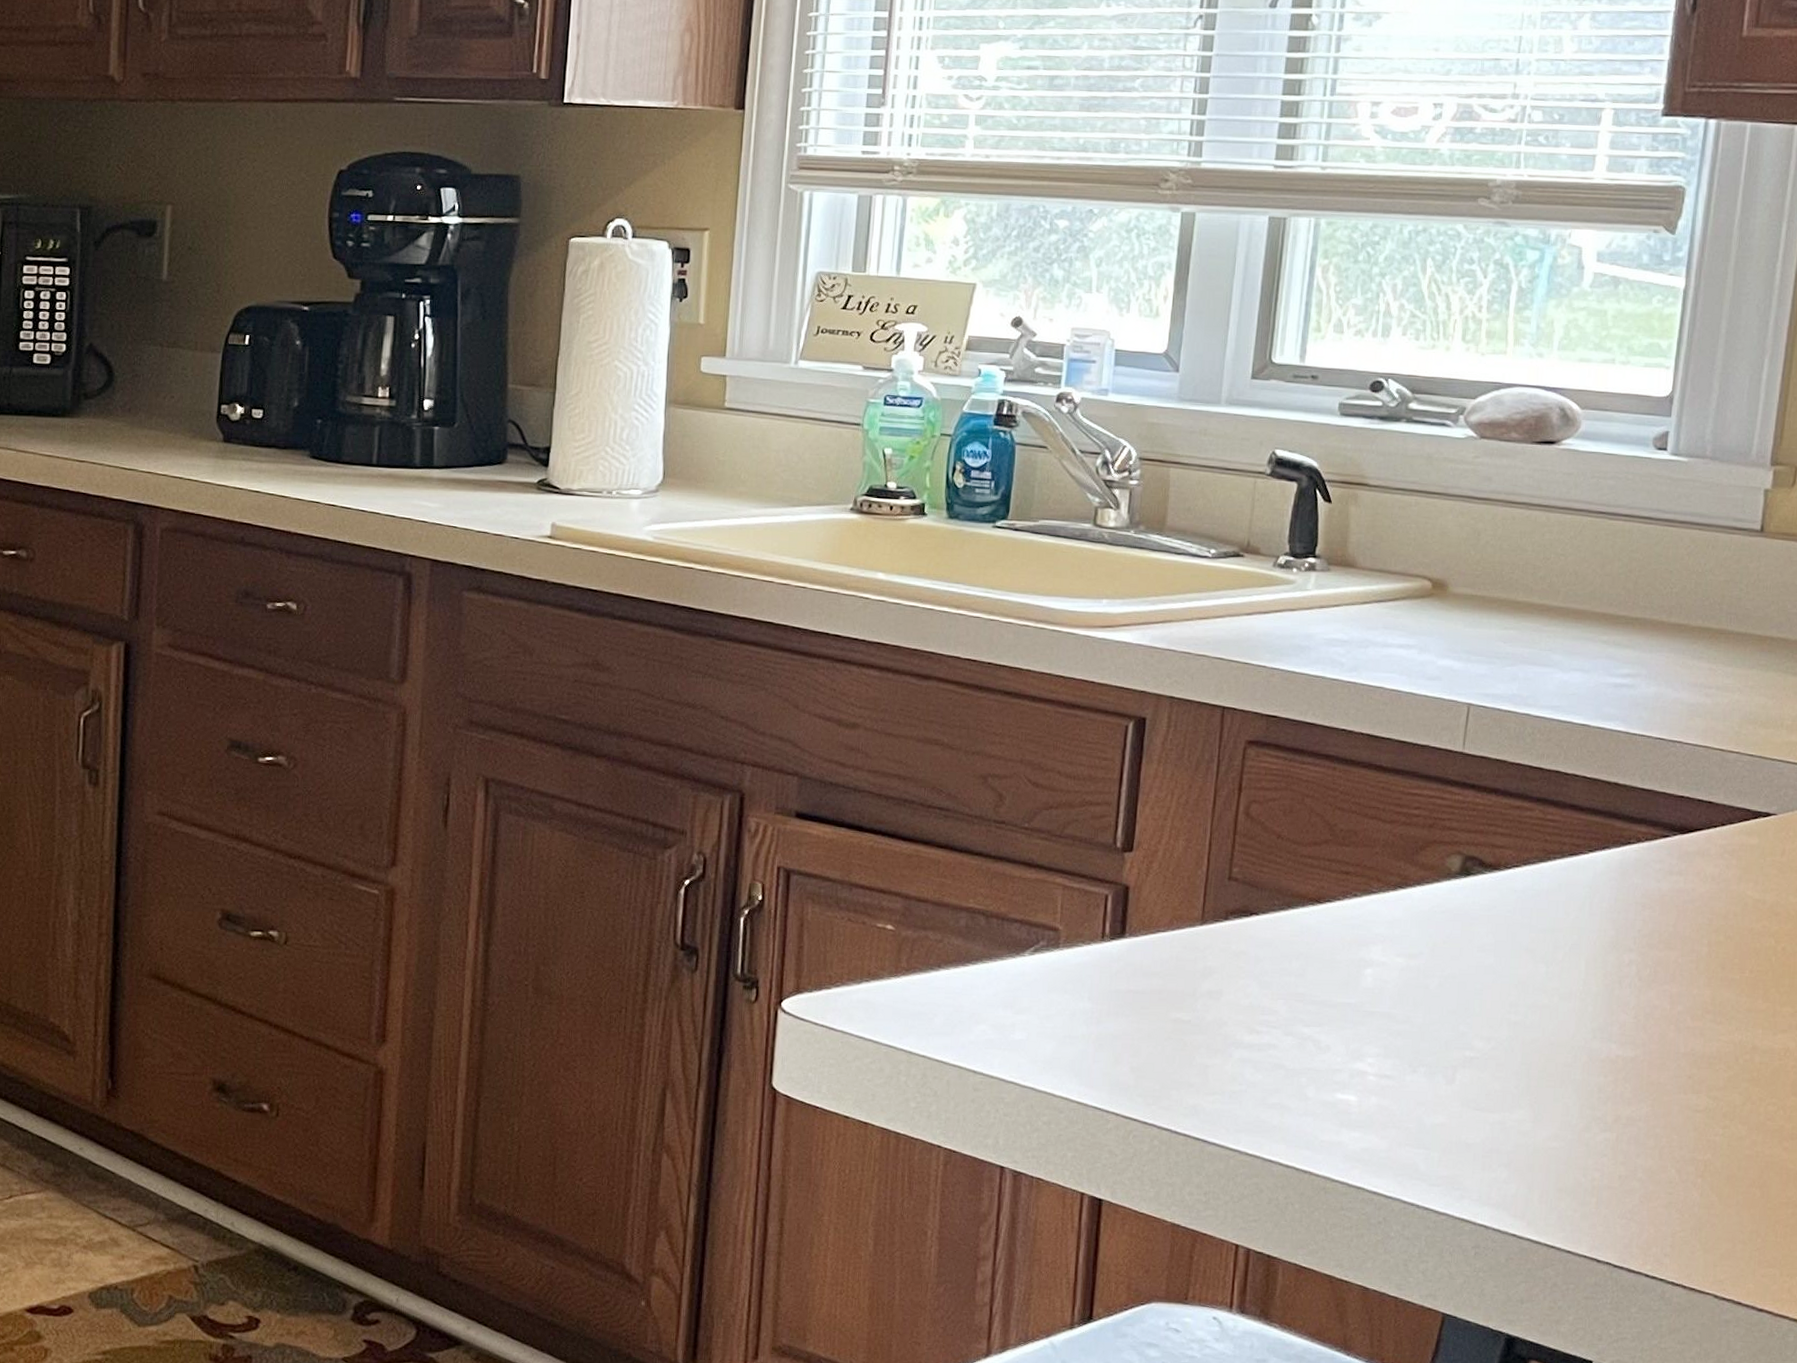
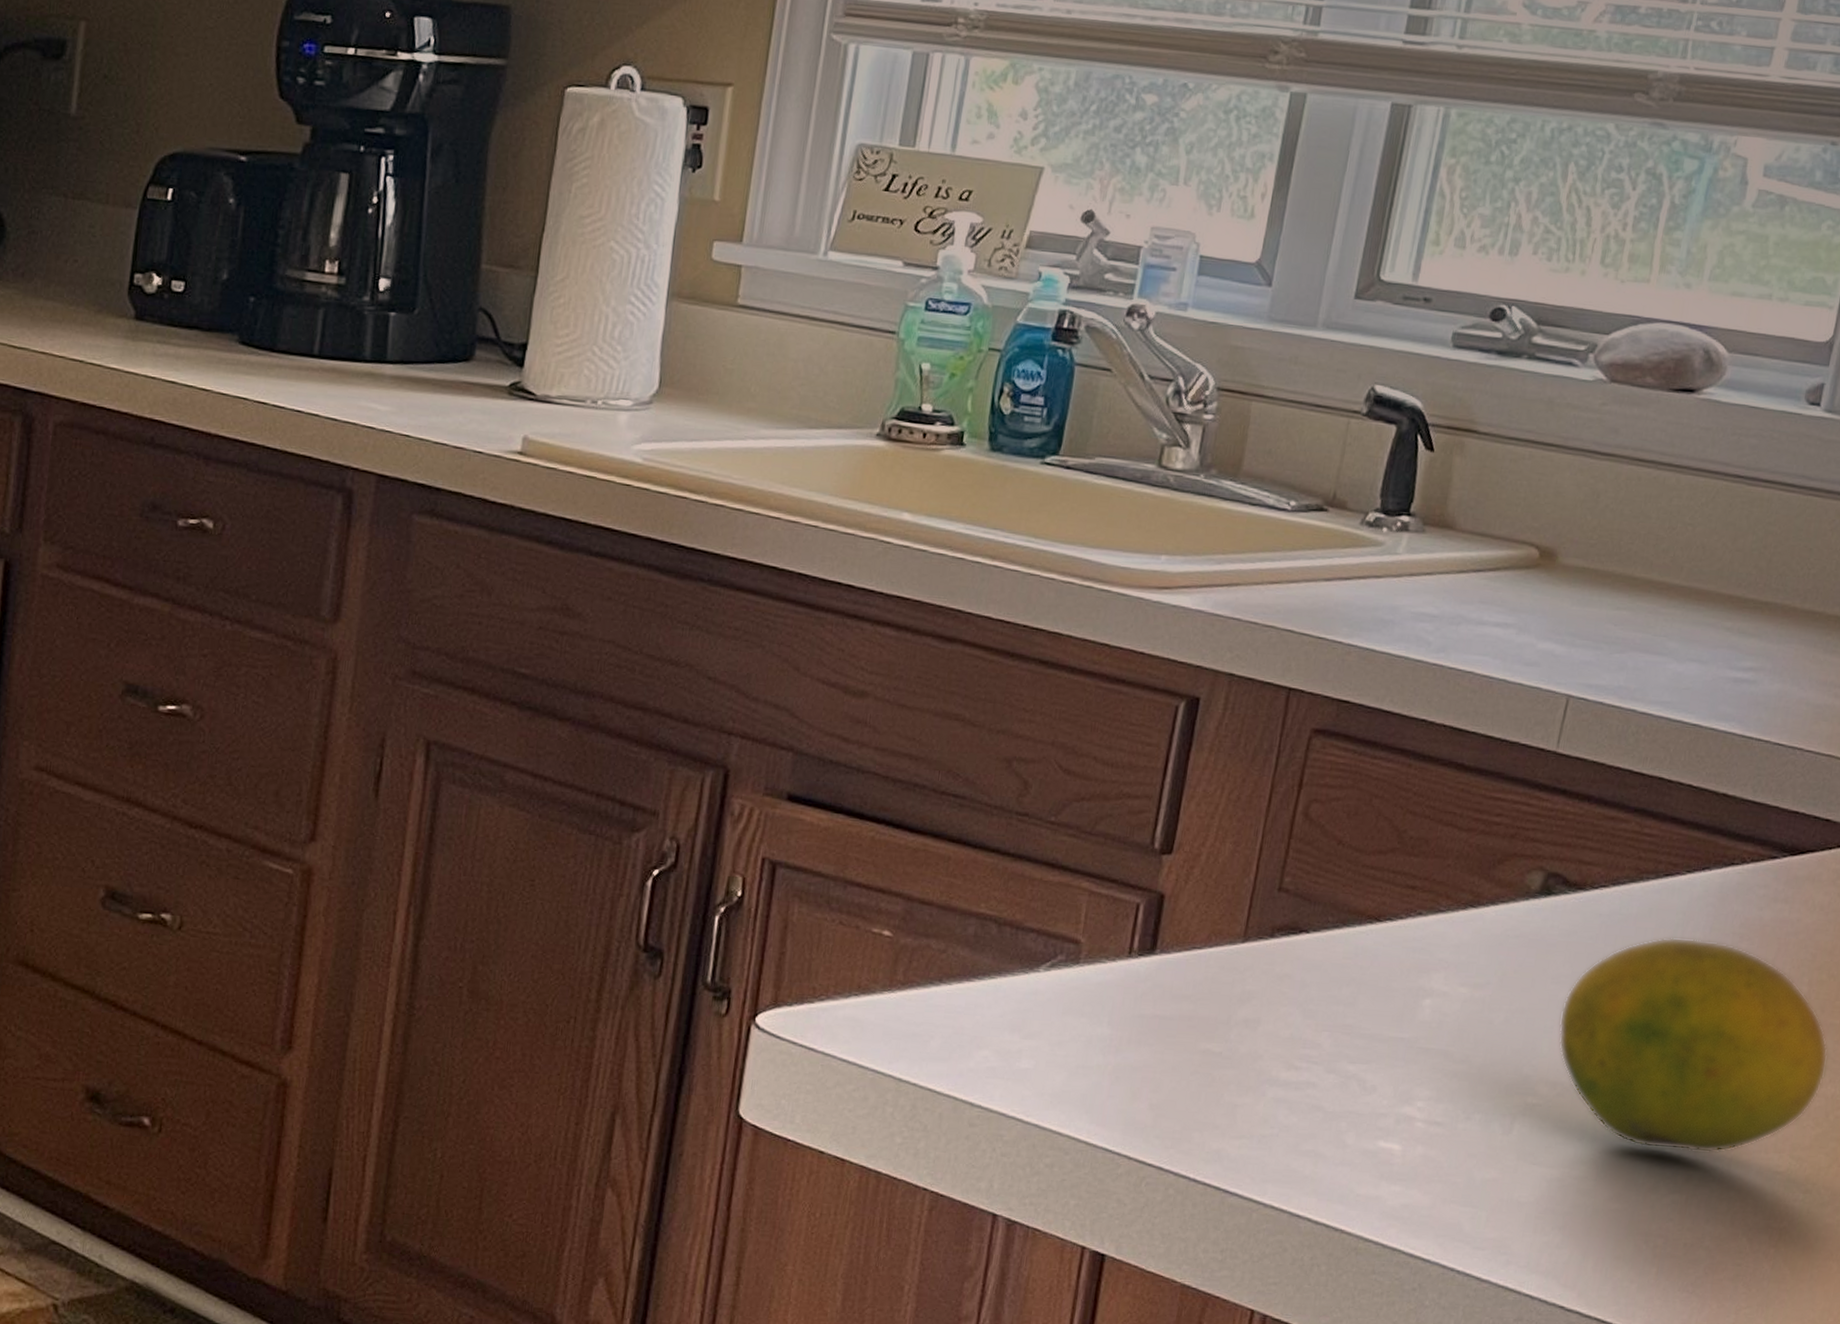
fruit: none [1487,908,1732,1096] -> present [1558,937,1828,1153]

